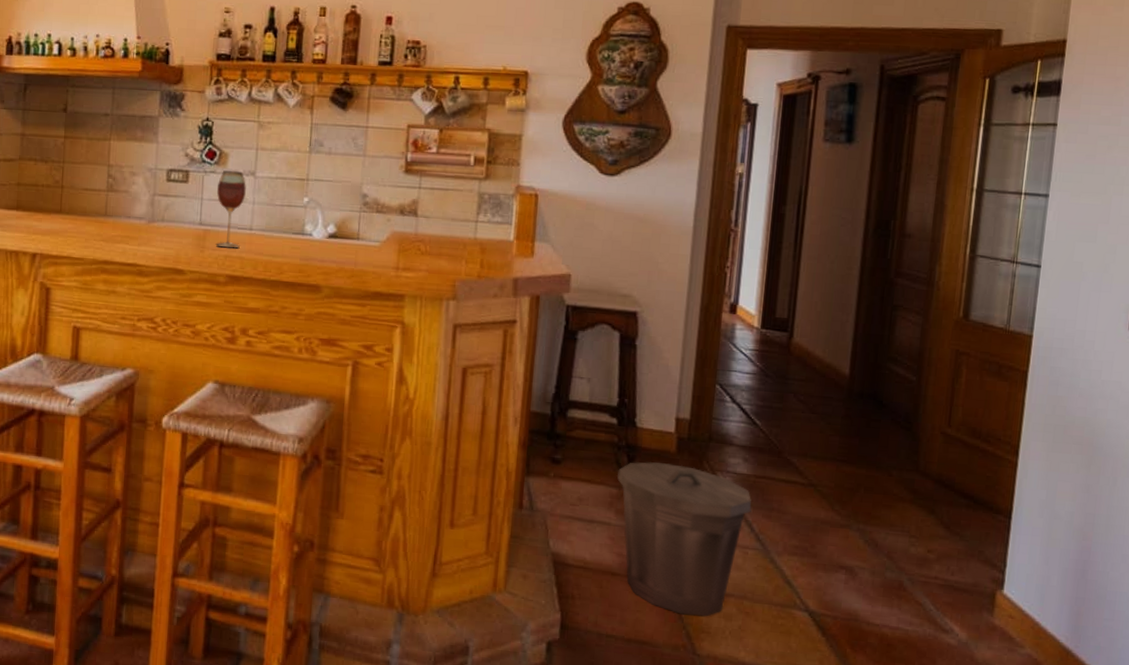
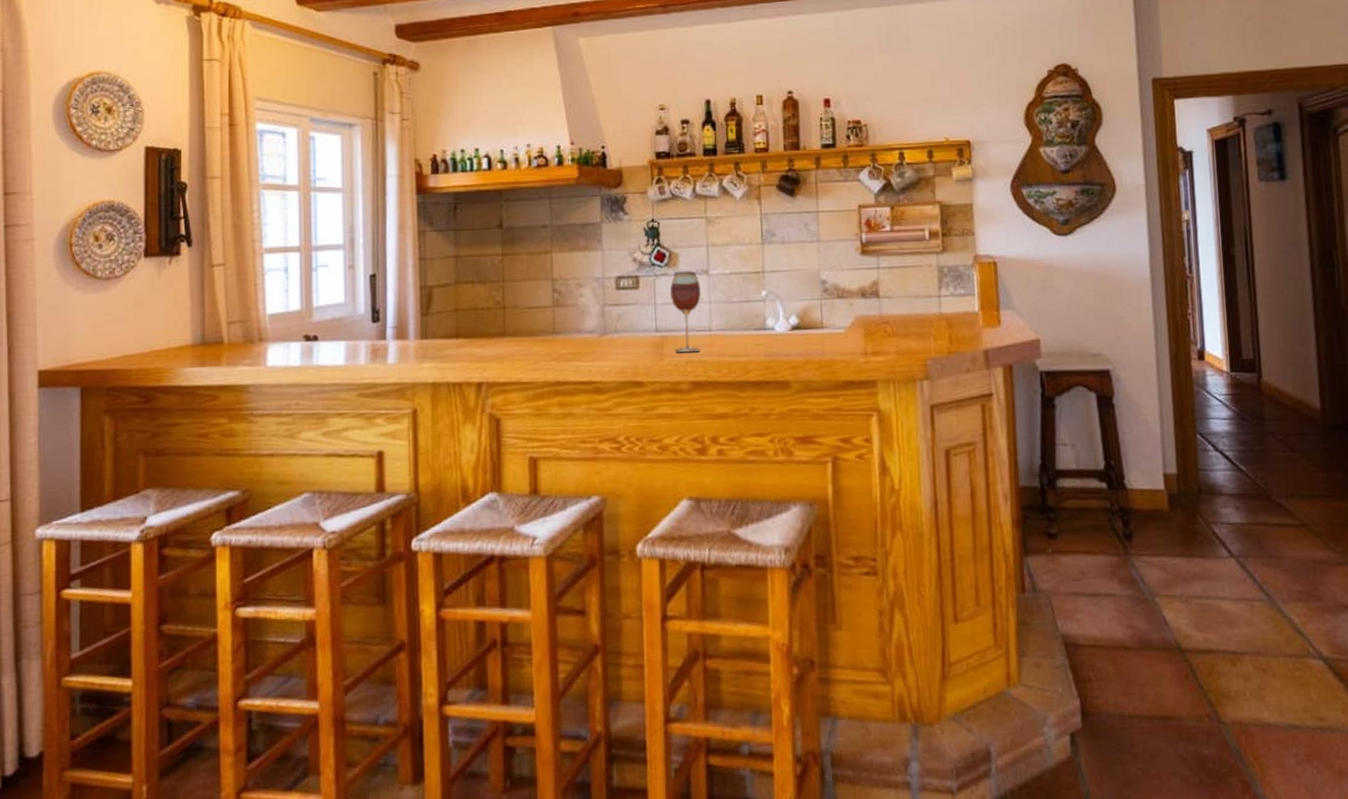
trash can: present [617,461,752,617] -> none [1115,522,1251,681]

